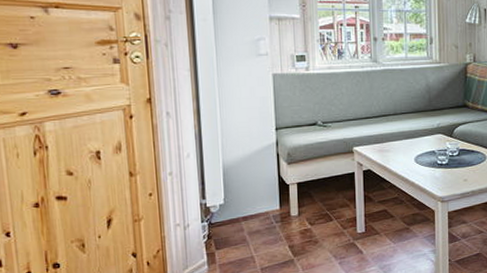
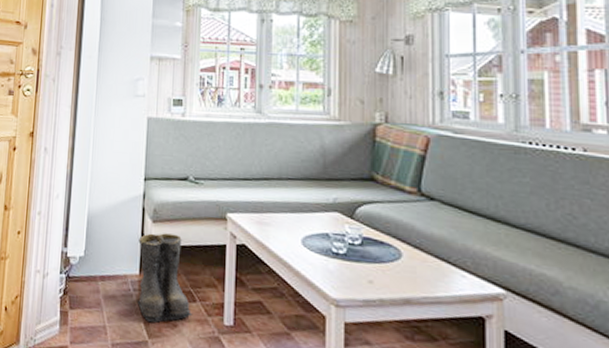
boots: none [276,171,331,245] -> present [137,233,193,323]

